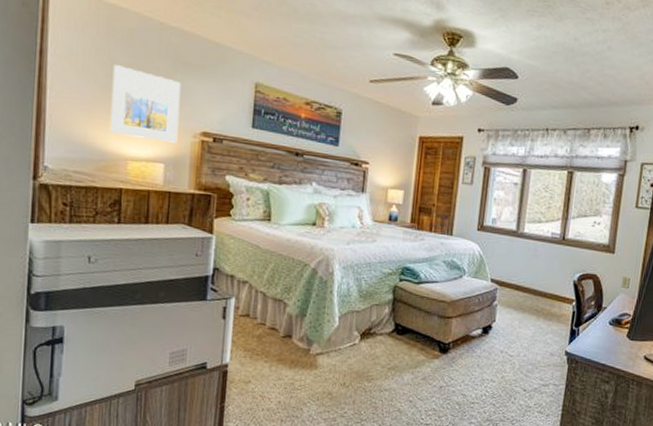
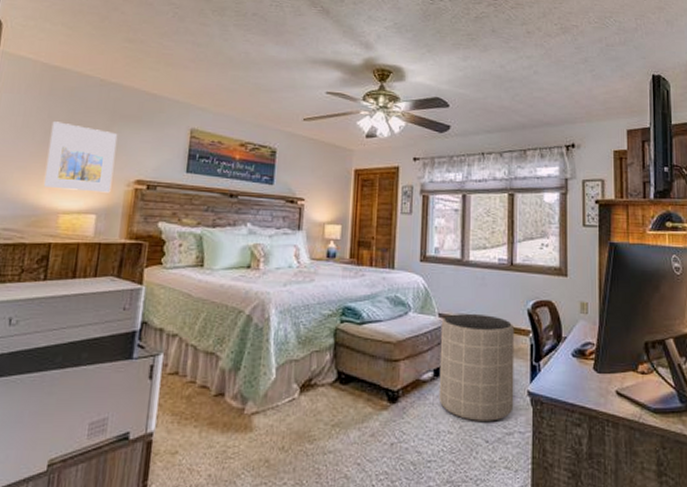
trash can: none [485,280,560,374] -> present [438,314,515,421]

